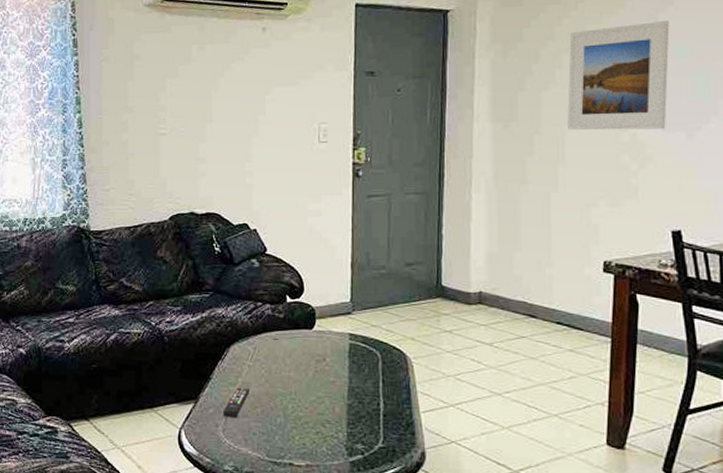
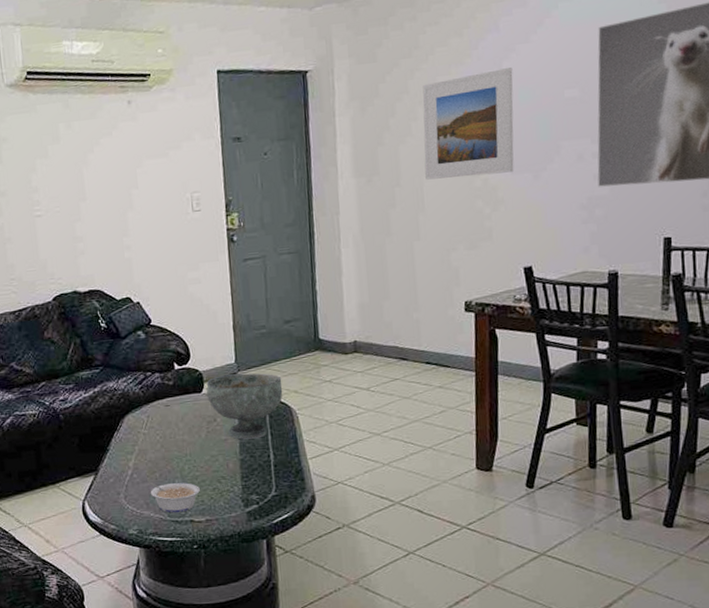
remote control: present [224,387,250,417] -> none [123,454,148,484]
legume: none [248,417,302,454] -> present [147,481,200,513]
decorative bowl: none [318,313,399,384] -> present [206,373,283,440]

